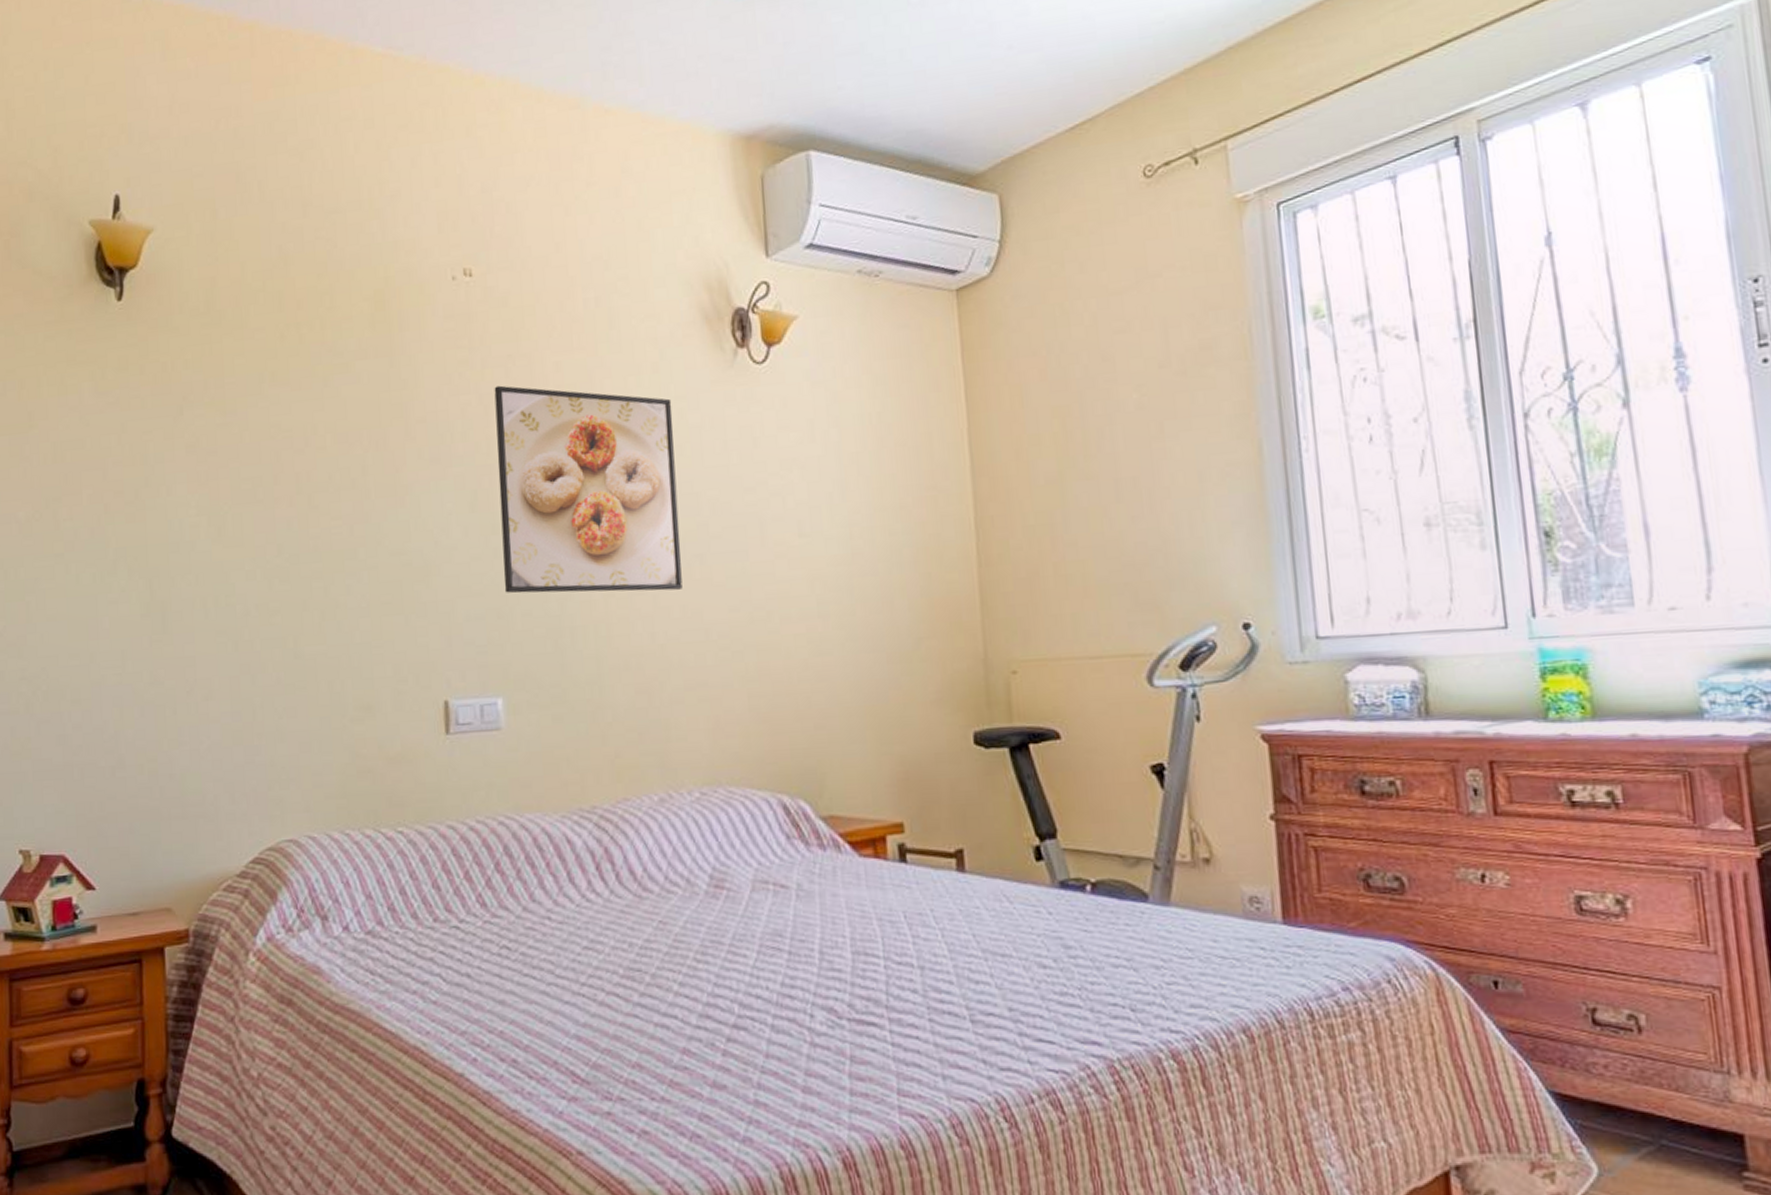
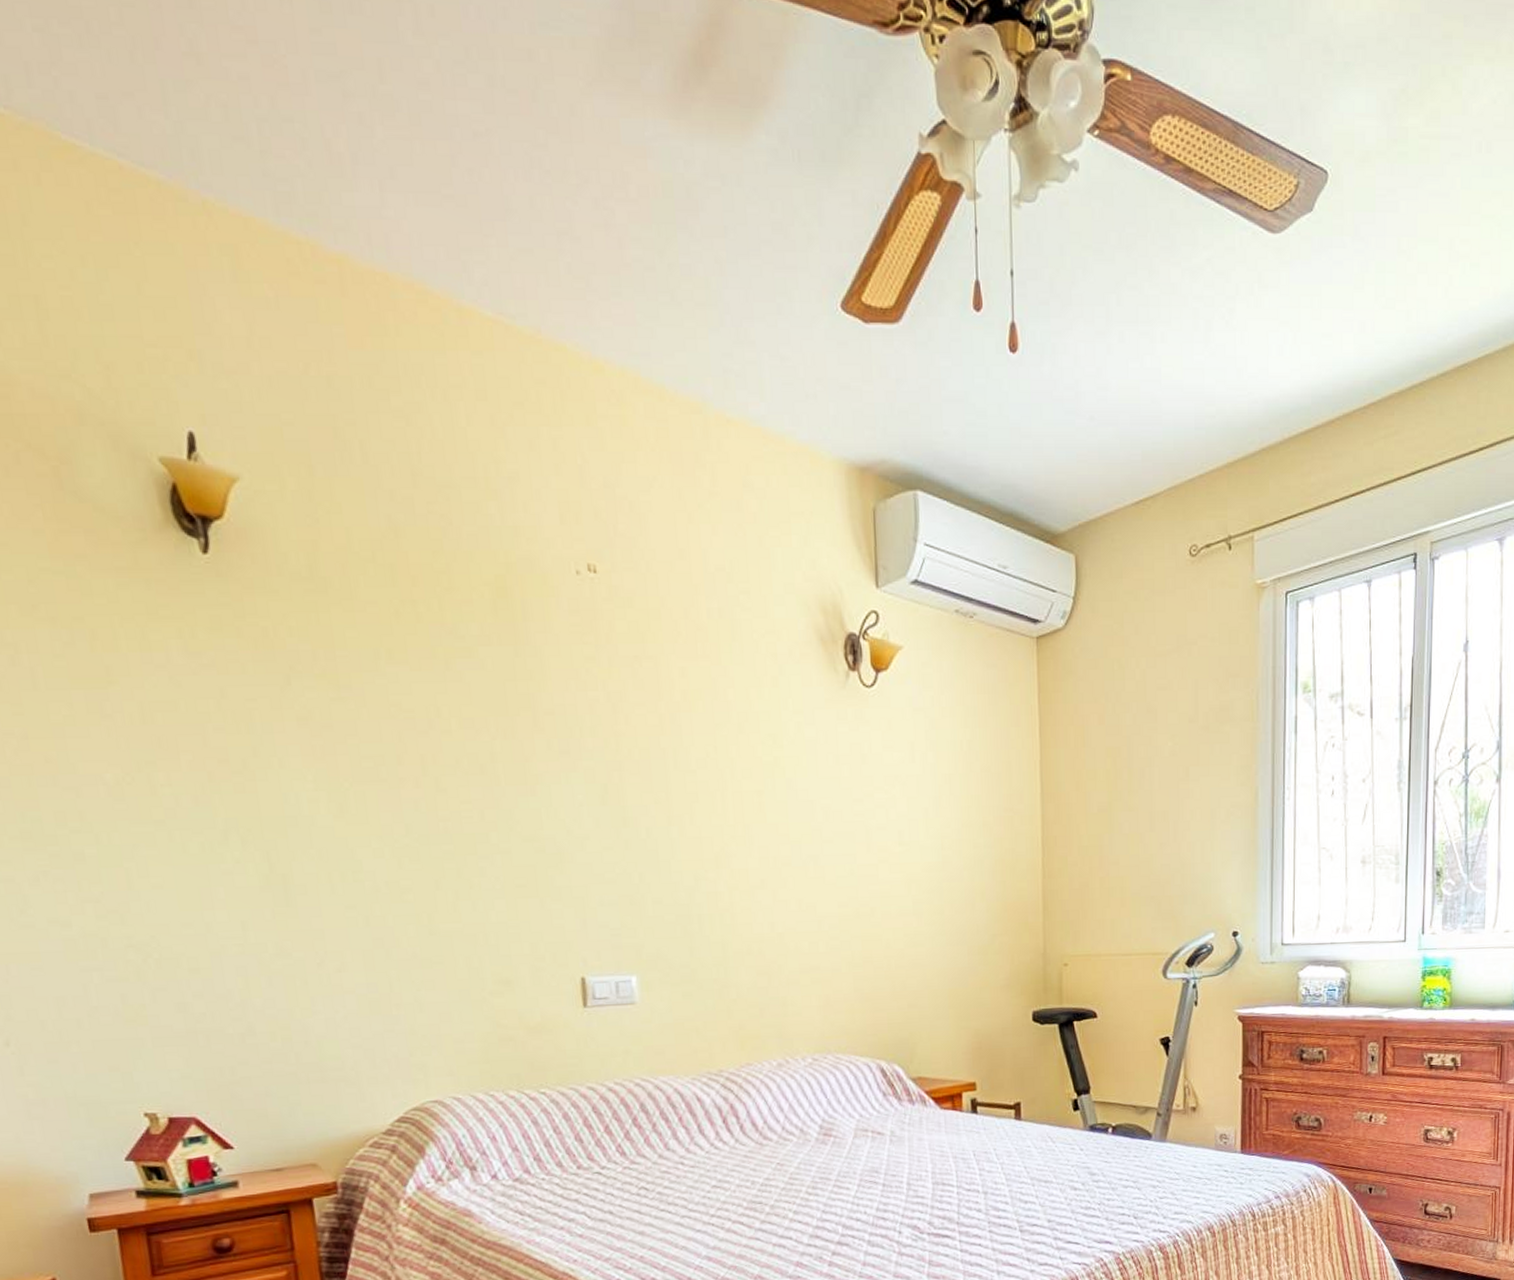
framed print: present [494,385,683,594] -> none [621,685,799,886]

